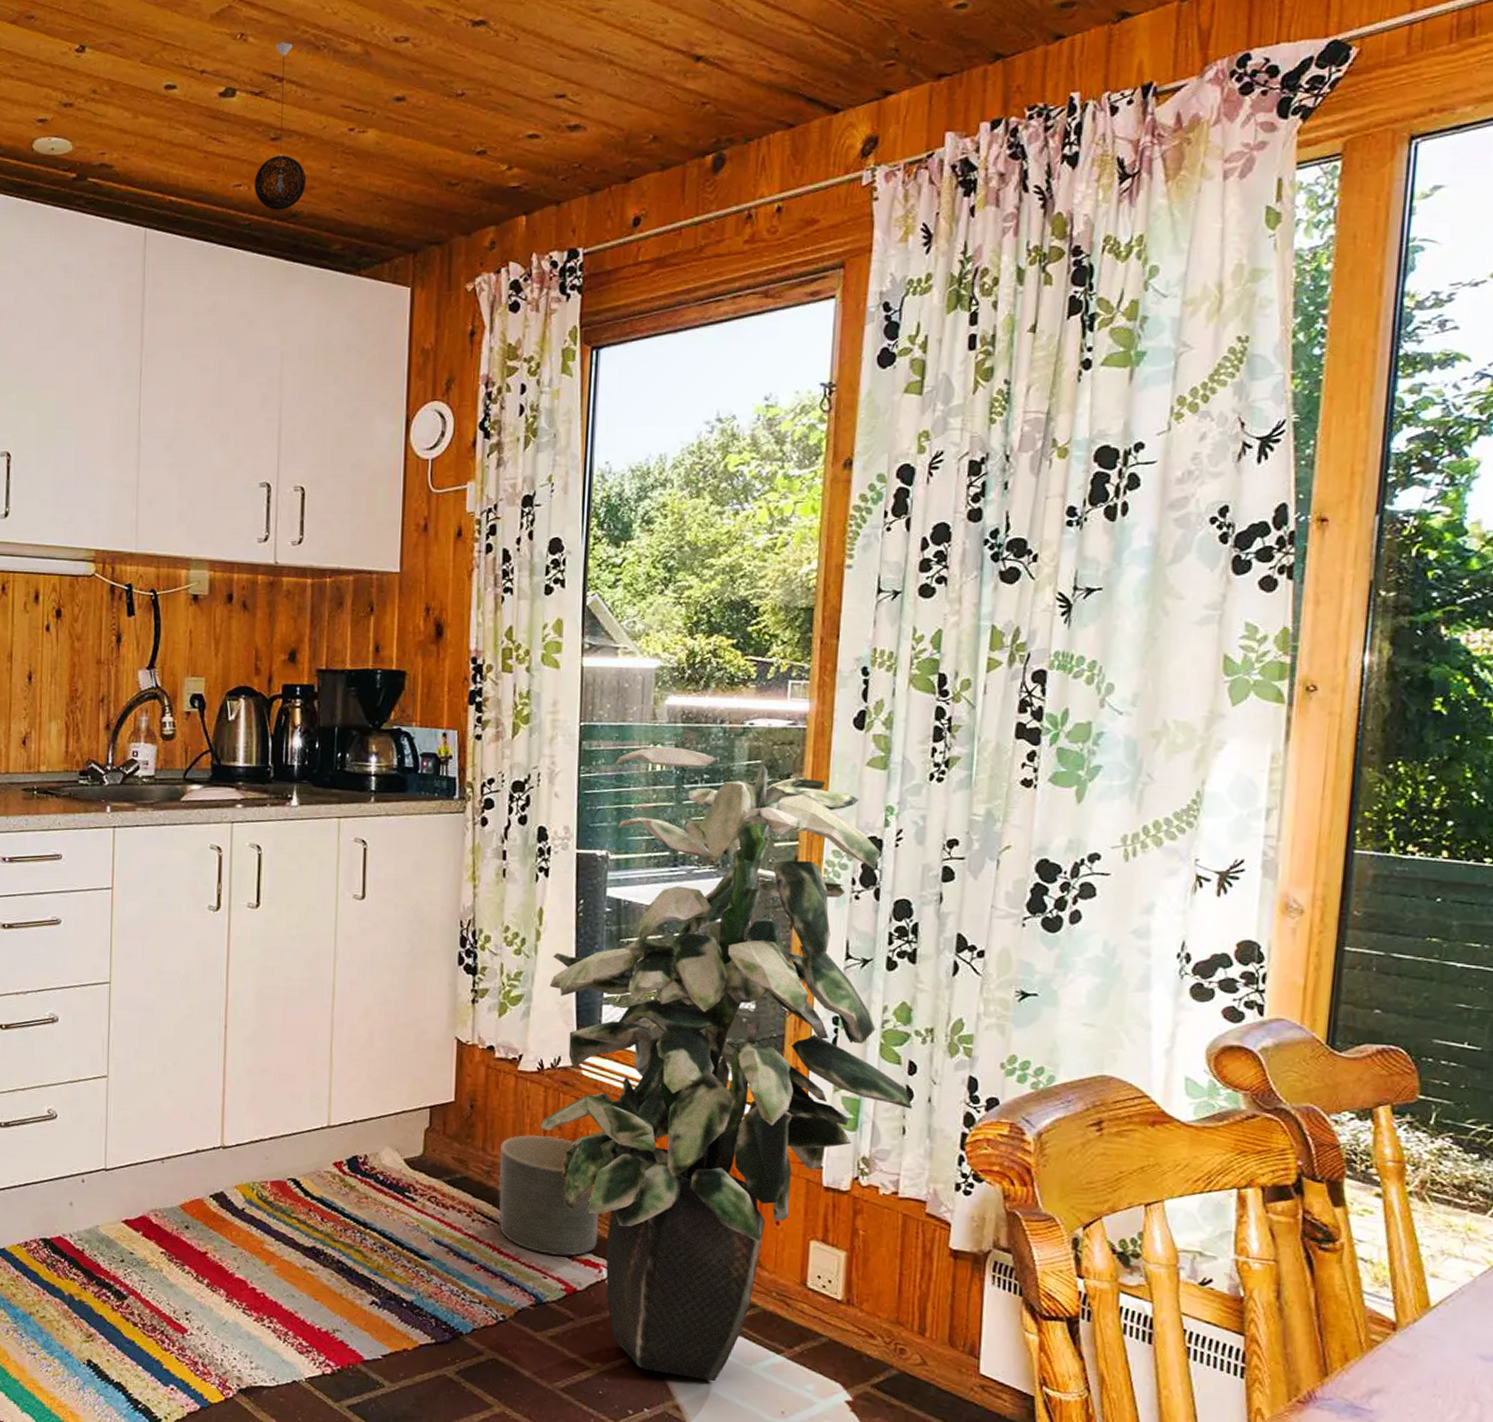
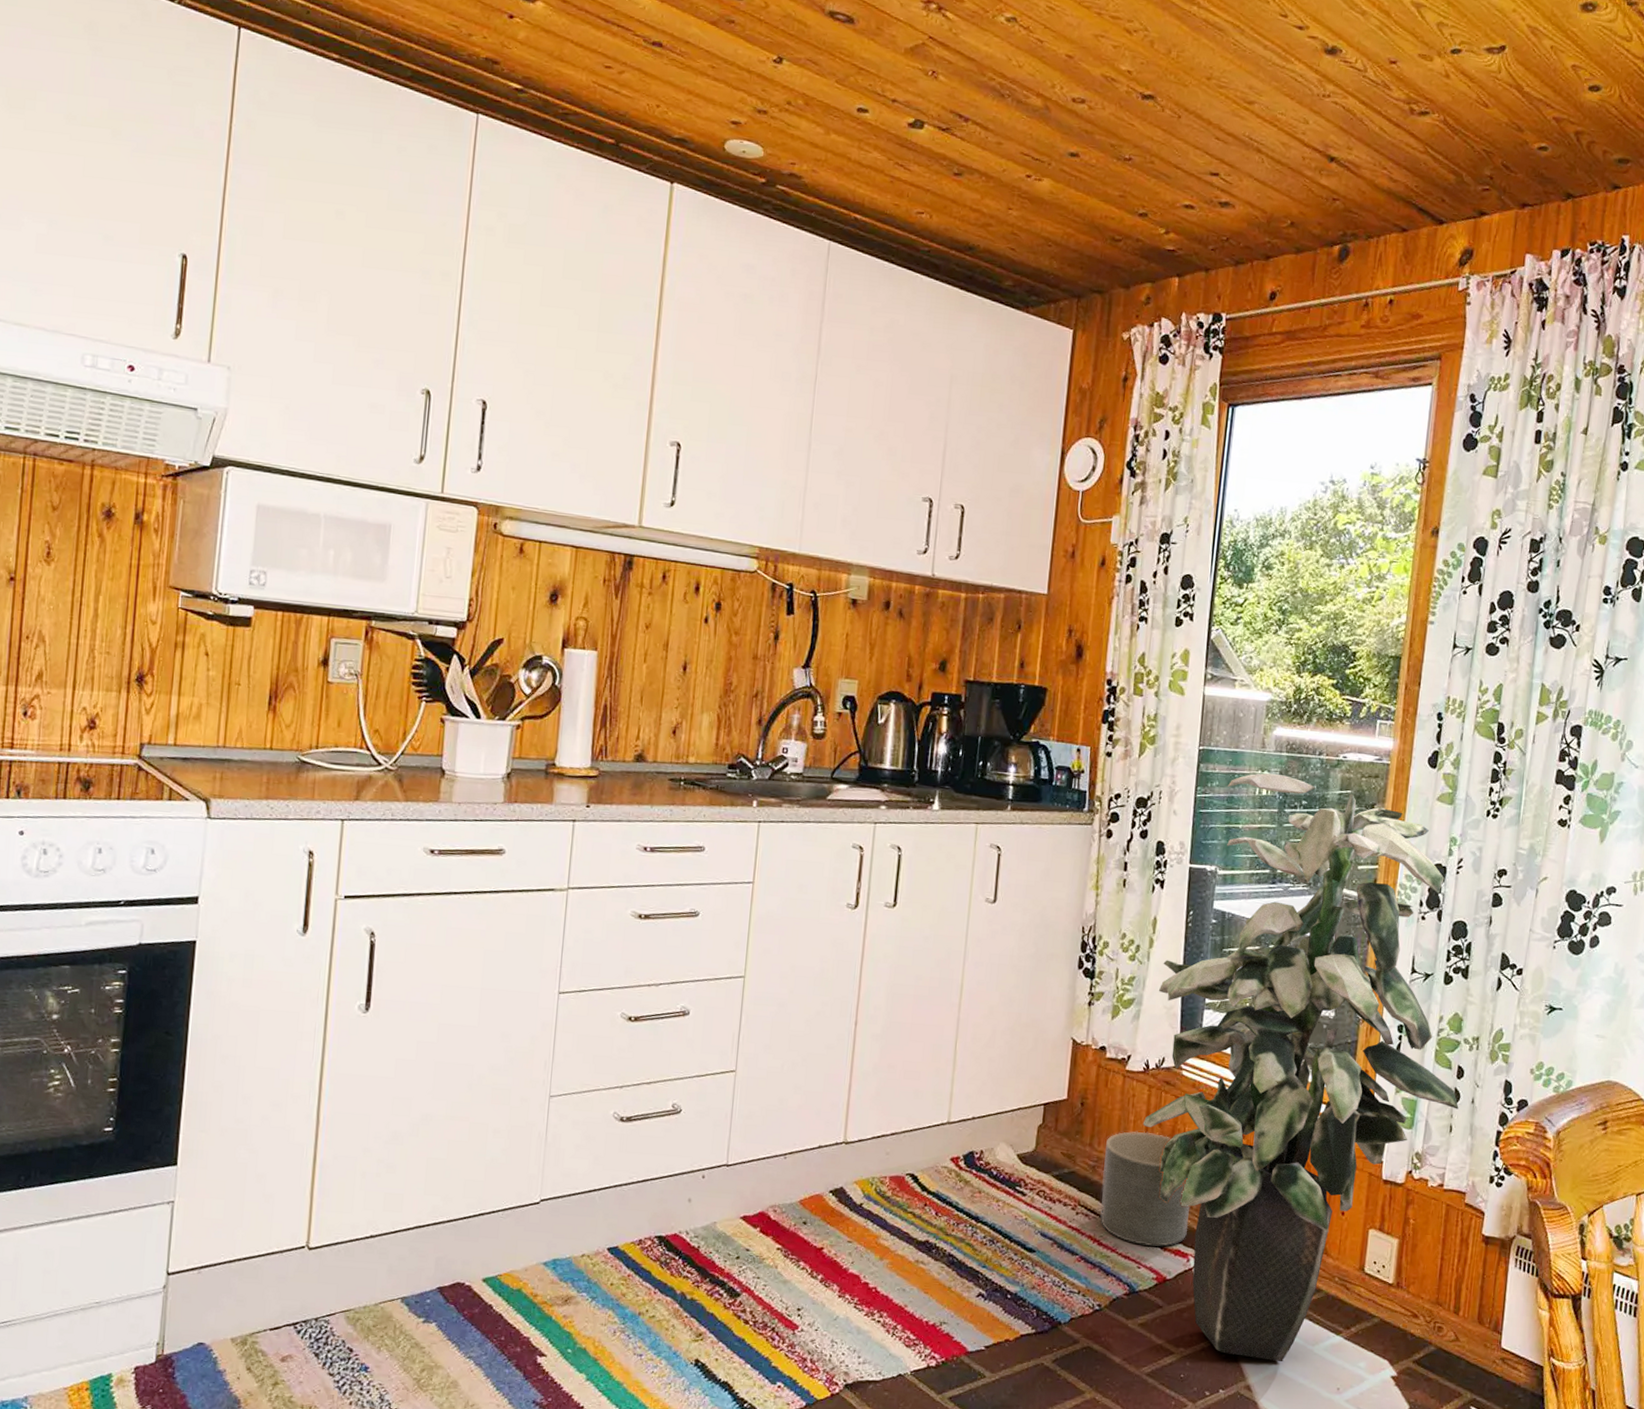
pendant light: present [254,42,307,211] -> none [935,85,985,243]

